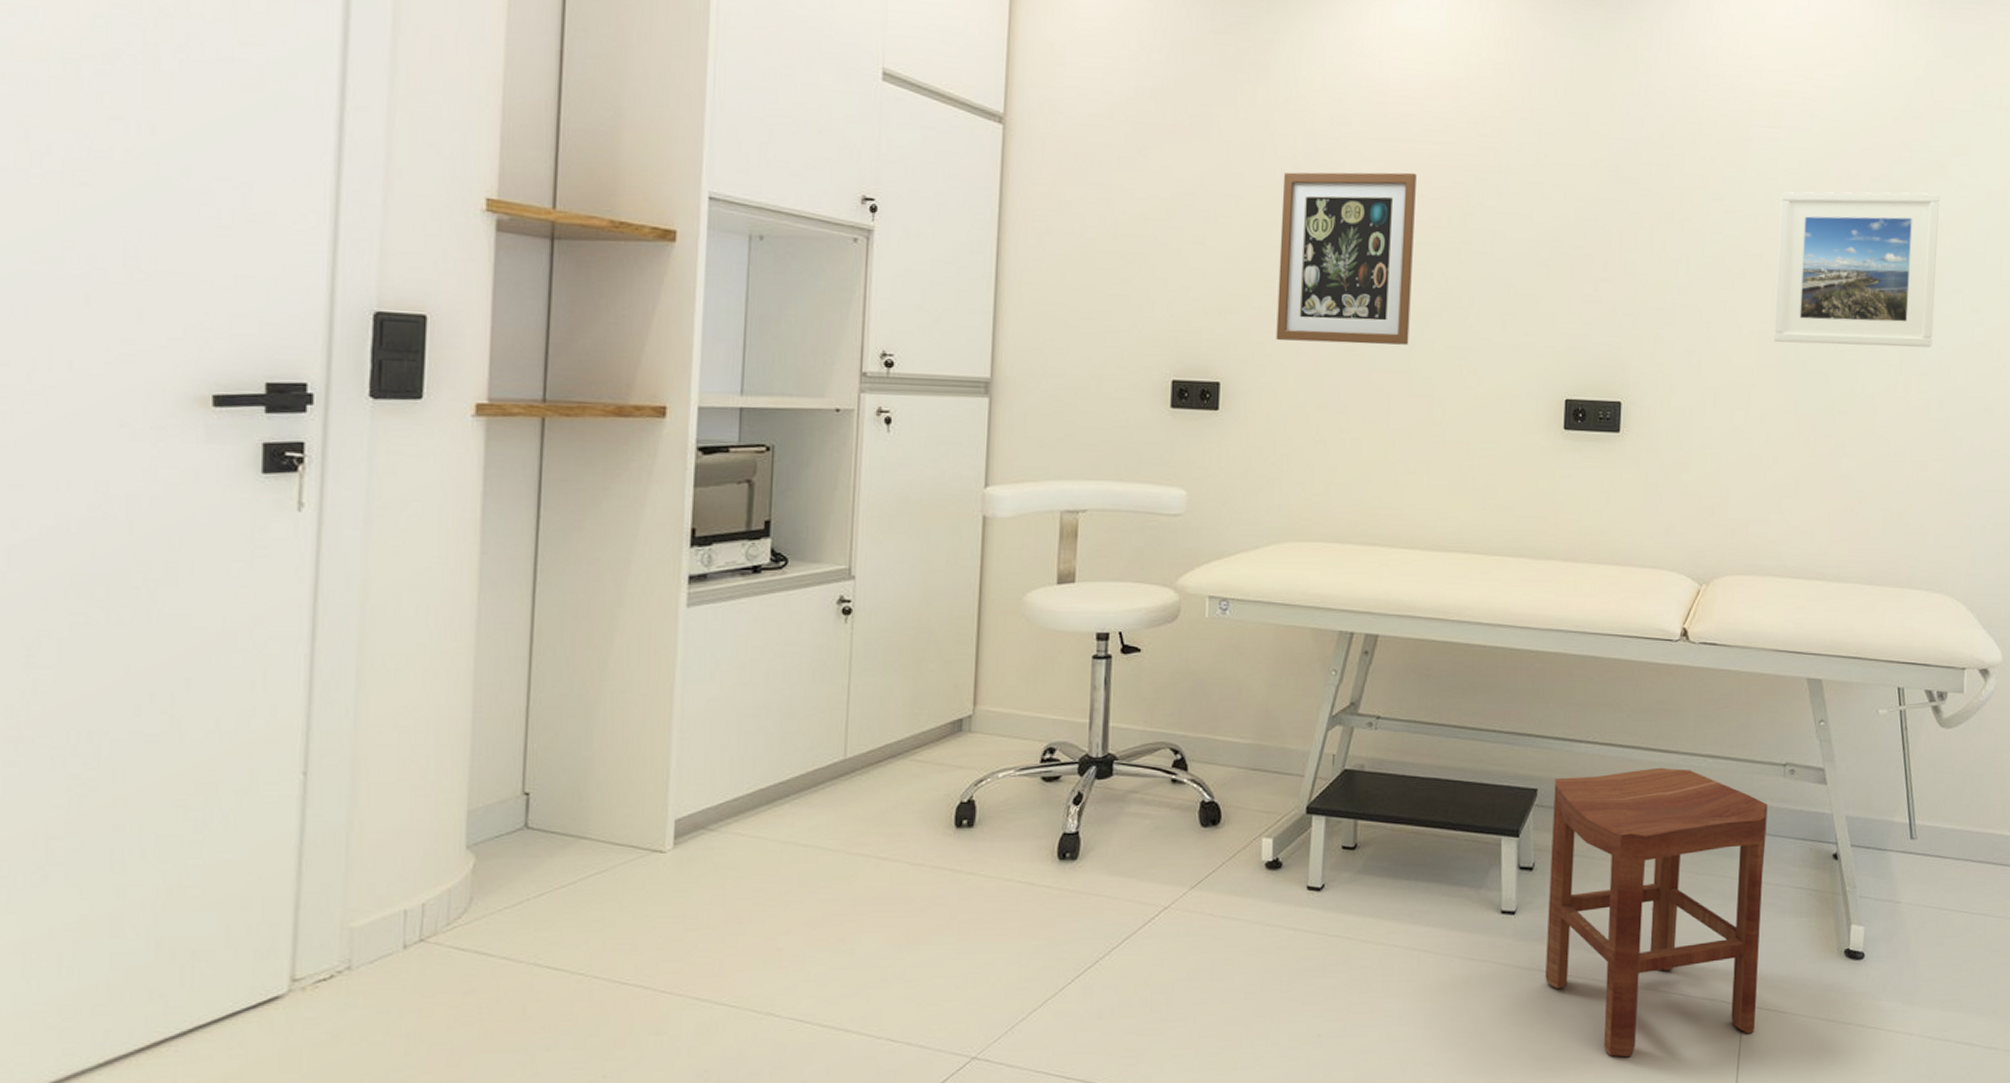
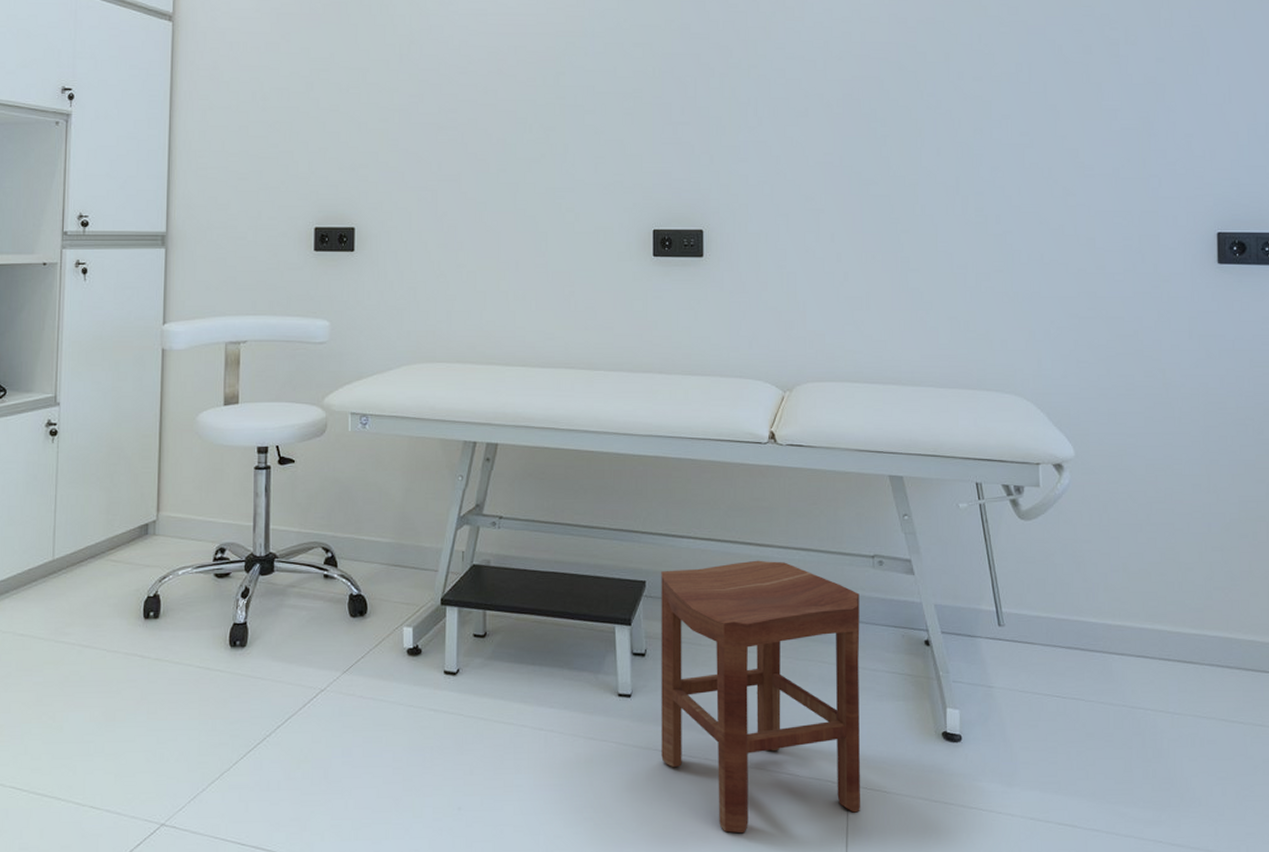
wall art: present [1276,172,1417,345] -> none [400,41,514,189]
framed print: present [1774,191,1940,348] -> none [836,31,986,171]

